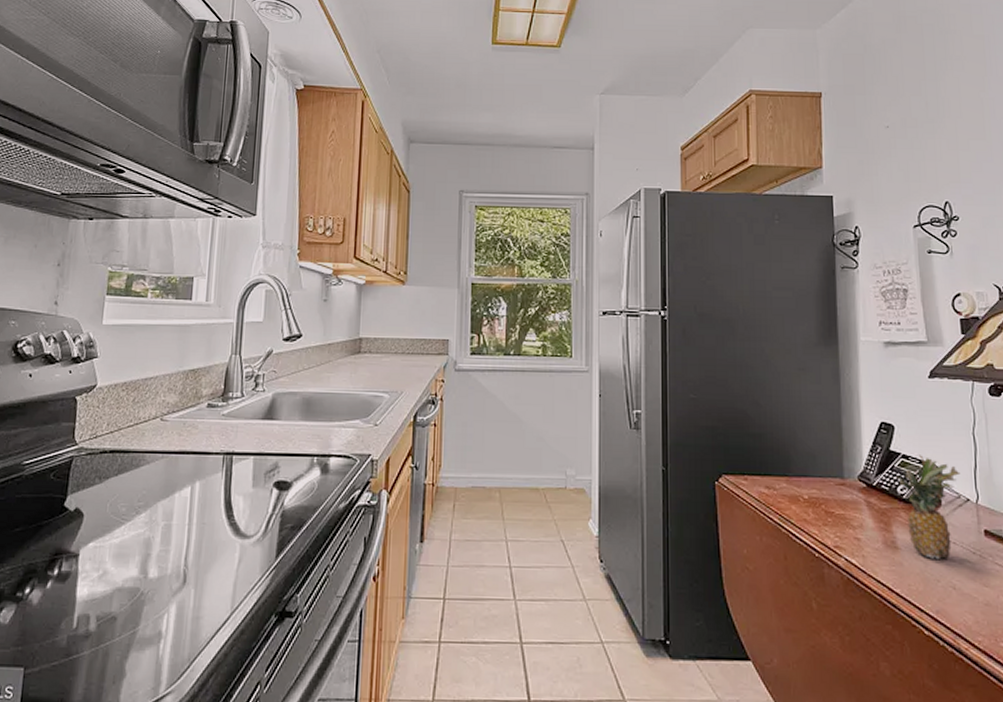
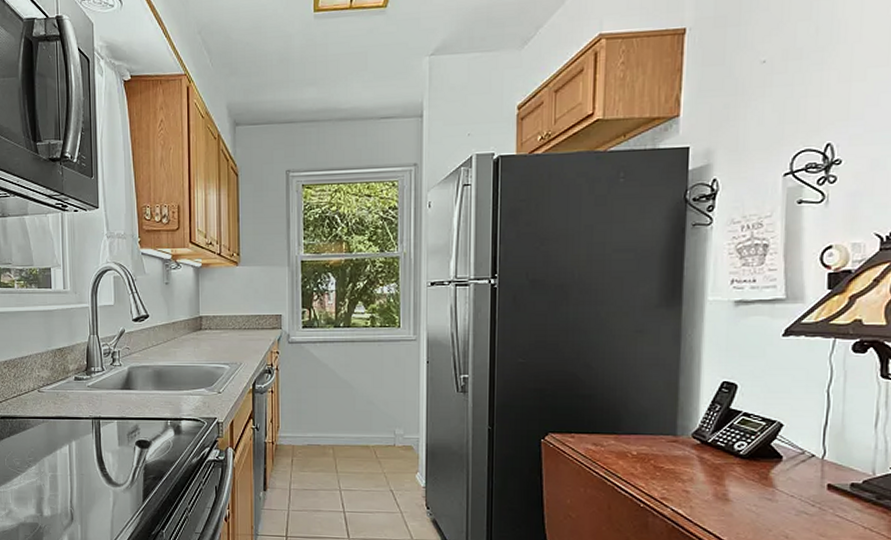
fruit: present [896,455,961,559] -> none [735,413,808,511]

